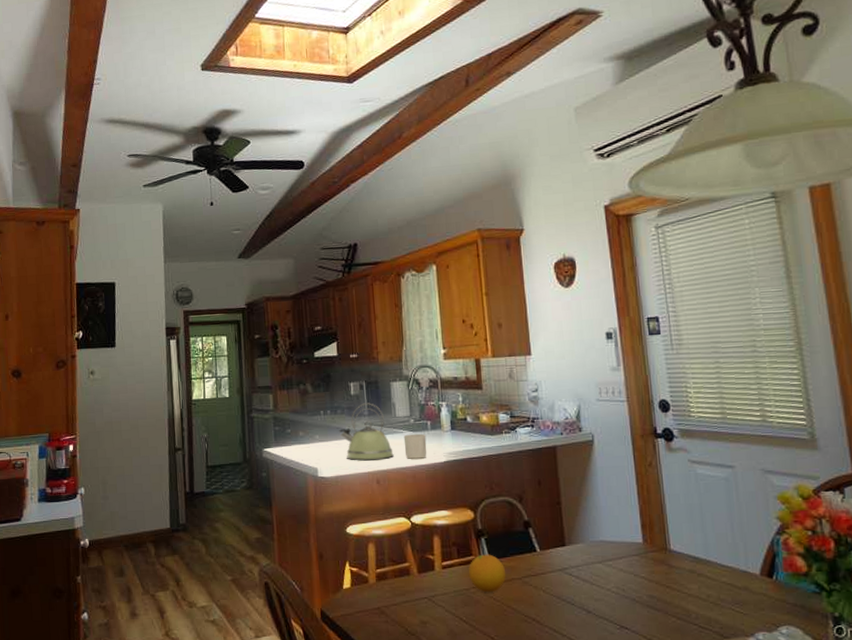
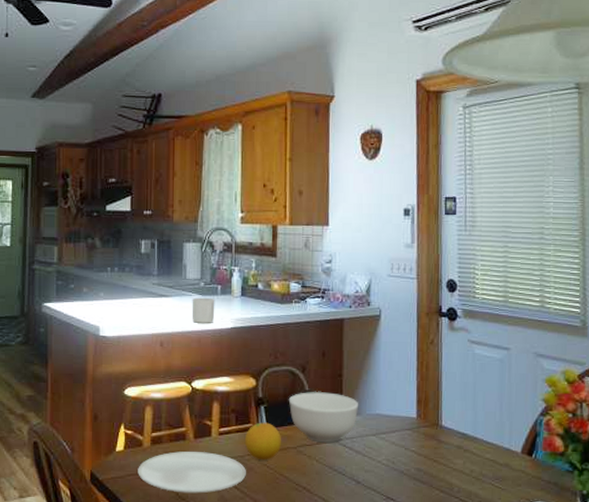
kettle: present [339,403,394,461] -> none [125,262,180,322]
plate: none [366,586,473,629] -> present [138,451,246,494]
bowl: none [508,520,581,572] -> present [288,391,359,443]

